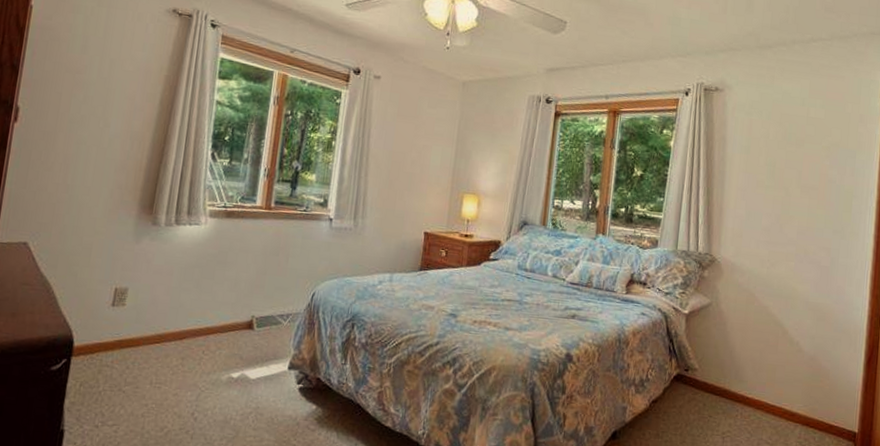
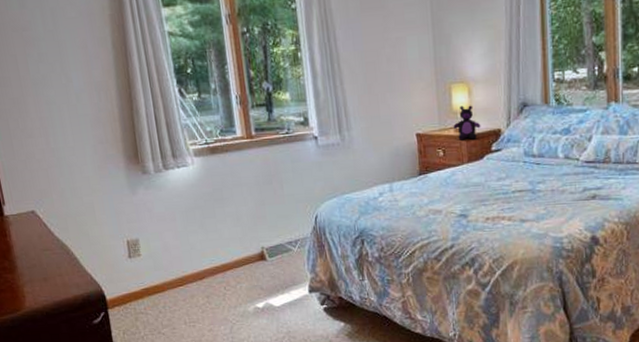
stuffed animal: none [459,214,484,246] -> present [453,105,481,140]

